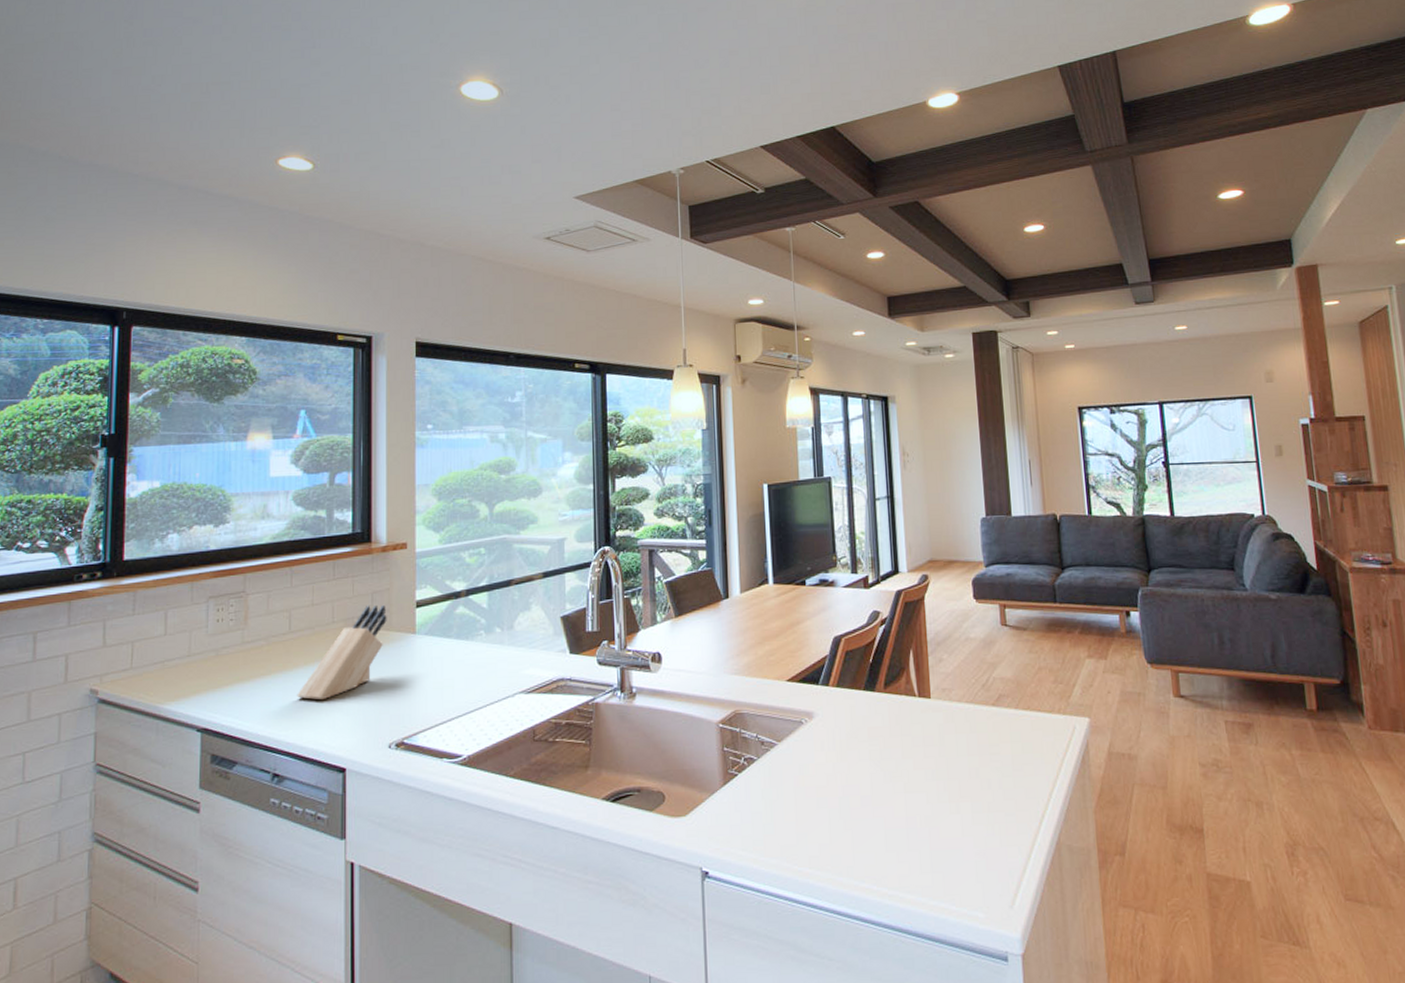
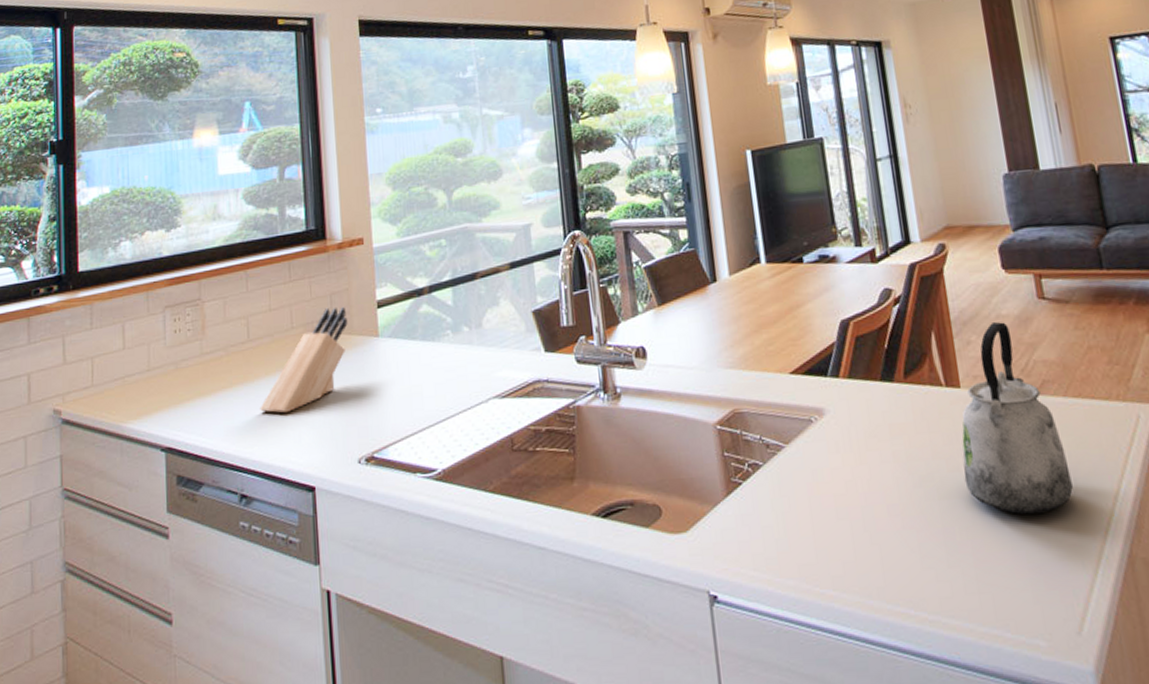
kettle: none [927,644,1016,808] -> present [962,322,1073,515]

